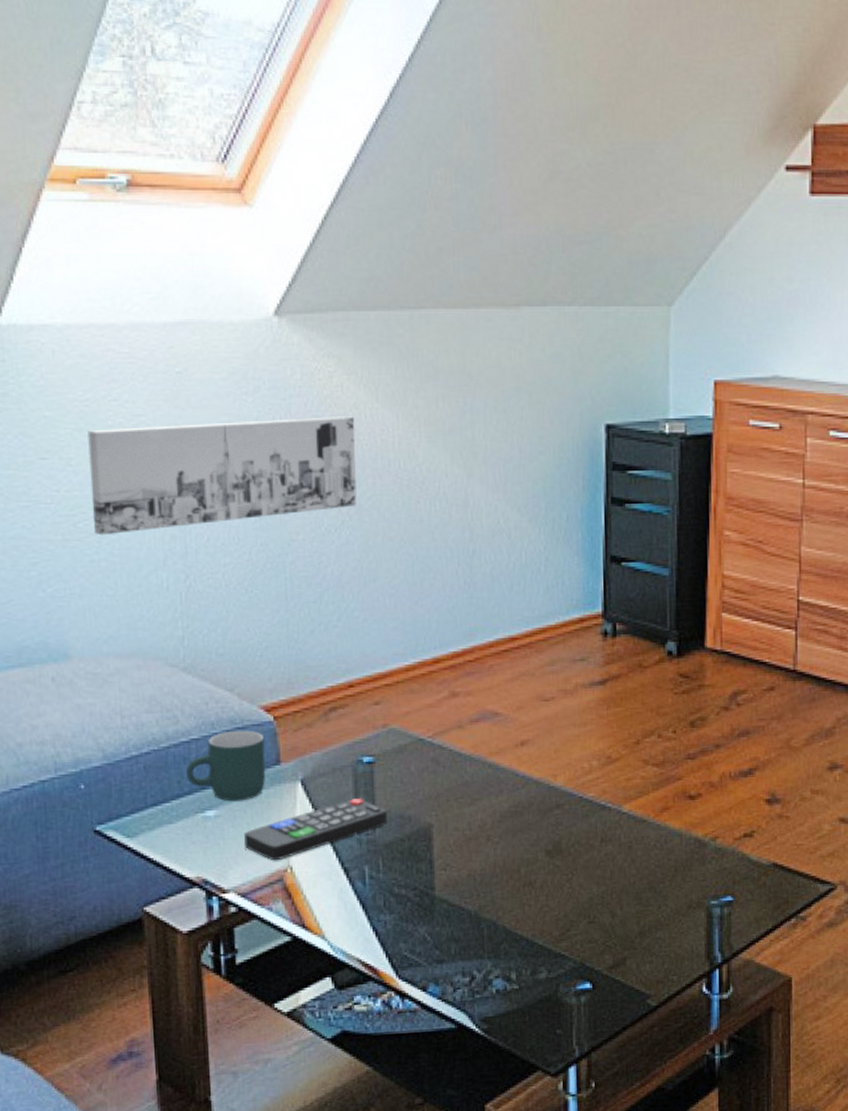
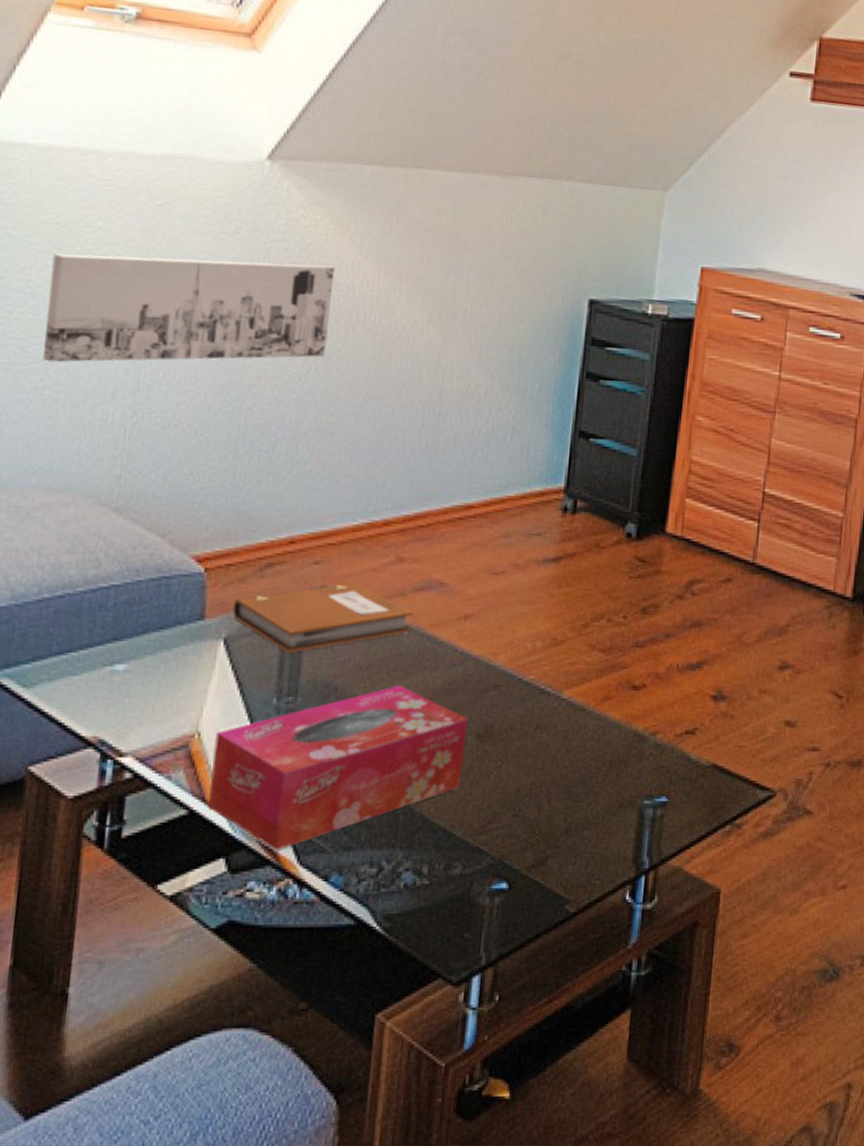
mug: present [185,730,266,802] -> none [99,579,192,657]
remote control: present [243,798,387,861] -> none [150,663,312,725]
notebook: none [305,719,473,789] -> present [233,583,414,653]
tissue box: none [306,810,537,967] -> present [208,684,468,850]

